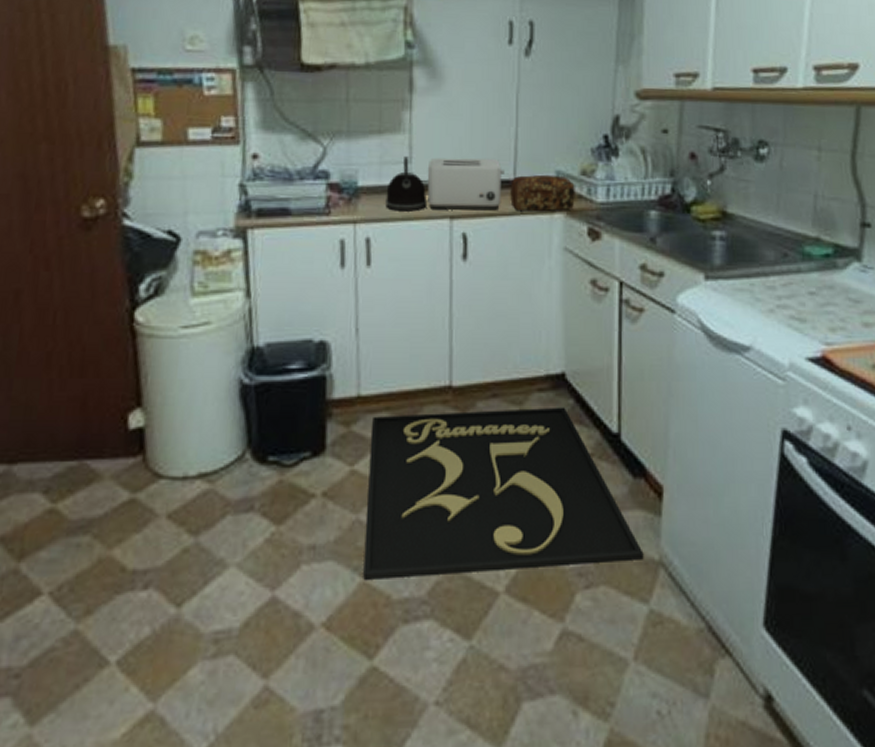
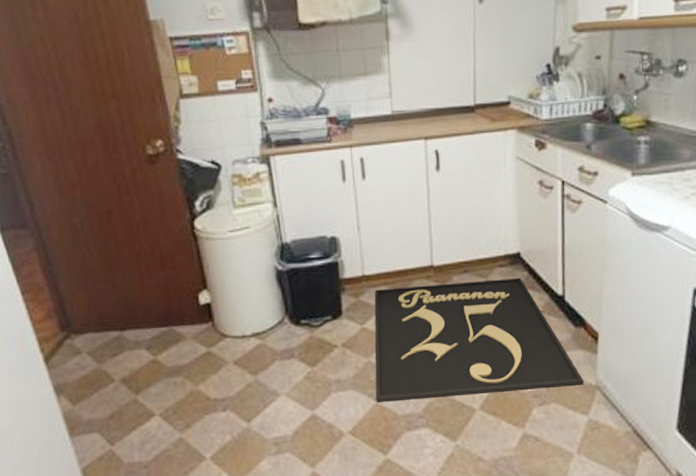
kettle: present [385,156,428,212] -> none [373,92,406,136]
toaster: present [427,157,505,211] -> none [404,89,466,133]
bread loaf: present [510,174,575,212] -> none [471,99,524,130]

